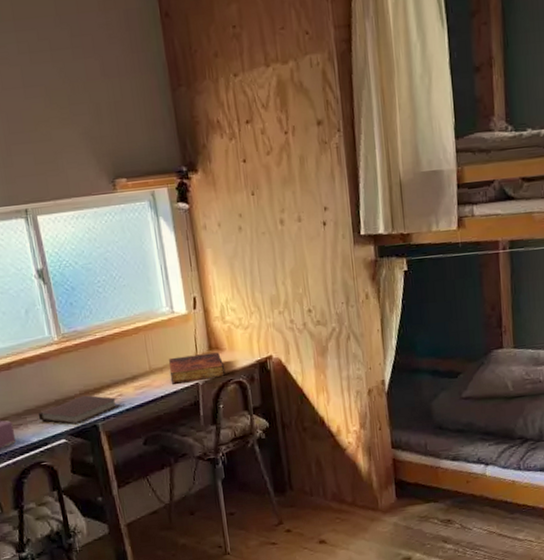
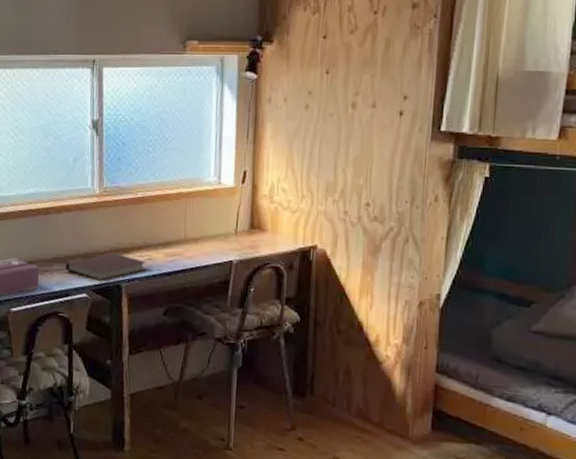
book: present [169,352,226,384] -> none [204,229,264,259]

